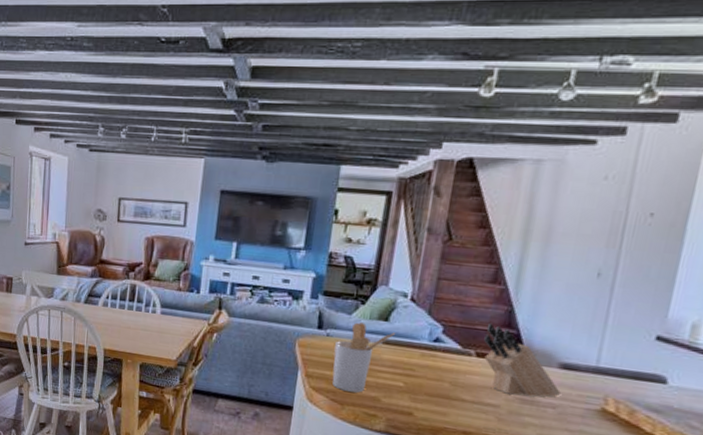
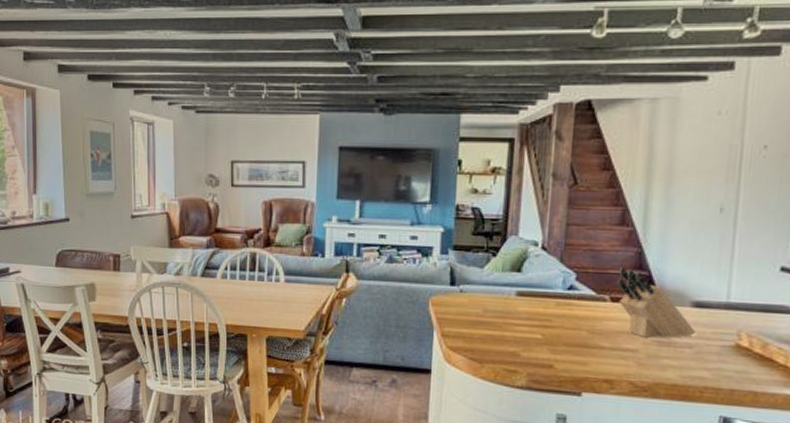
utensil holder: present [332,322,395,393] -> none [469,275,528,349]

